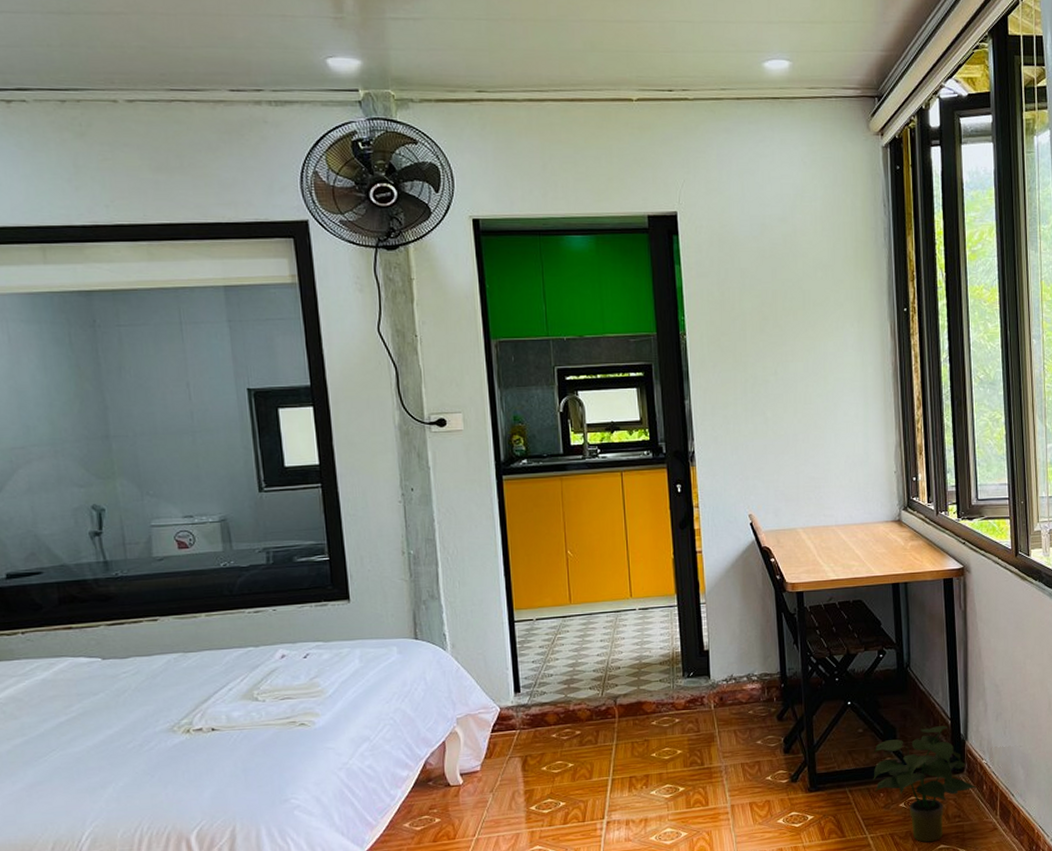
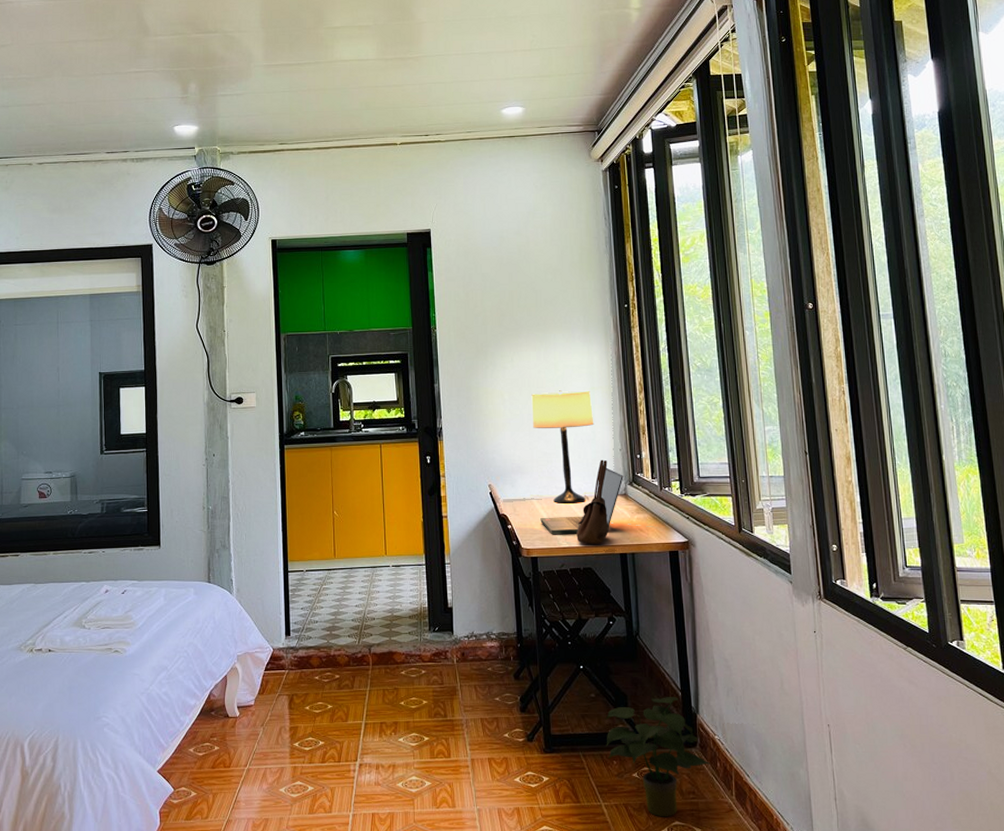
table lamp: none [798,407,867,533] -> present [531,390,594,503]
laptop: none [807,492,898,567] -> present [540,467,624,535]
handbag: none [846,483,881,575] -> present [576,459,609,544]

